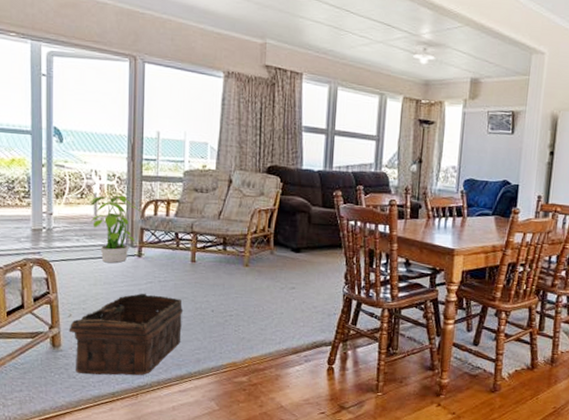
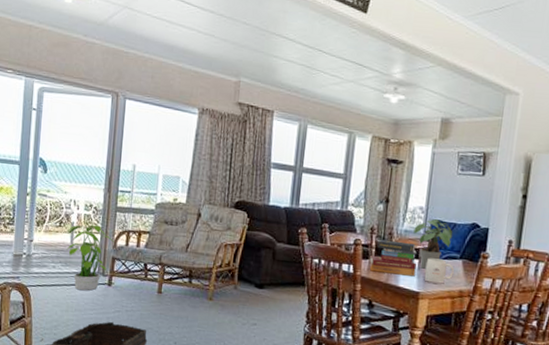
books: none [405,199,452,234] -> present [369,239,418,277]
potted plant: none [447,177,485,226] -> present [413,219,453,269]
mug: none [458,215,487,240] -> present [424,258,454,284]

